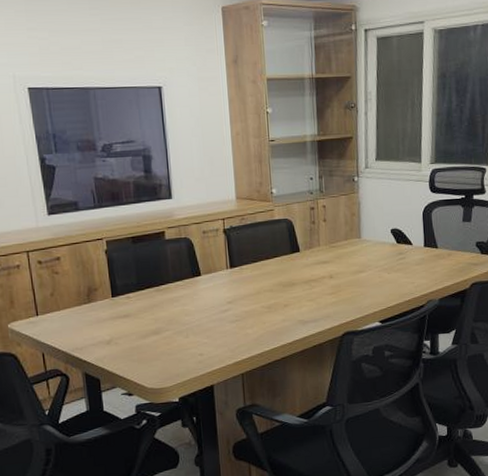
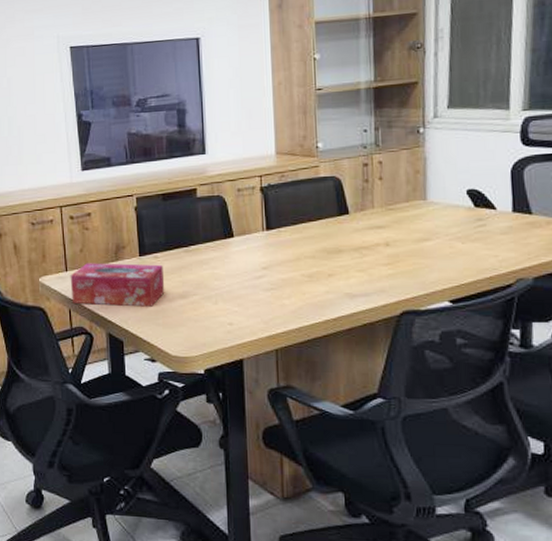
tissue box: none [41,304,139,347] -> present [70,263,165,307]

